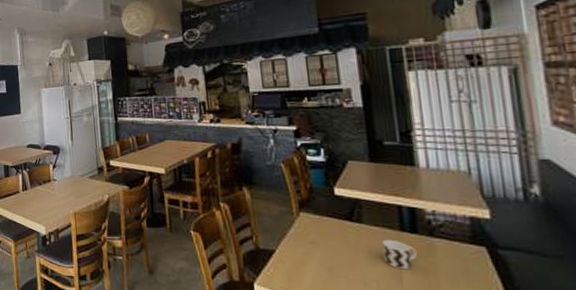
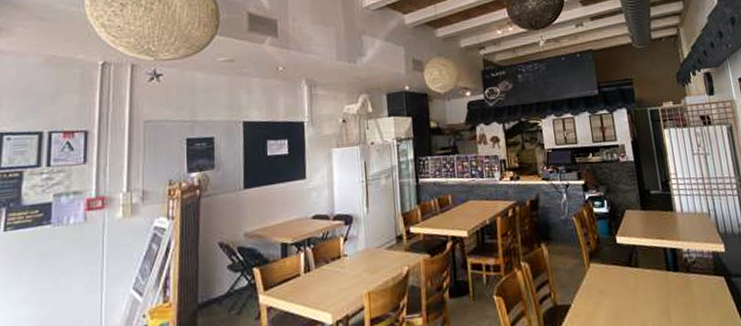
cup: present [381,239,417,270] -> none [654,279,680,307]

